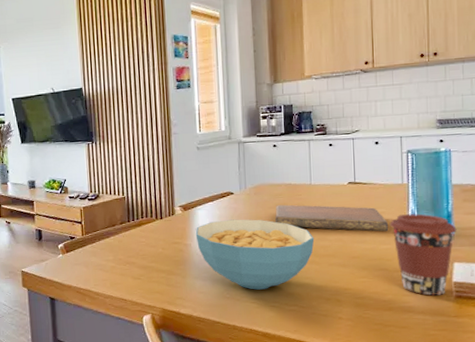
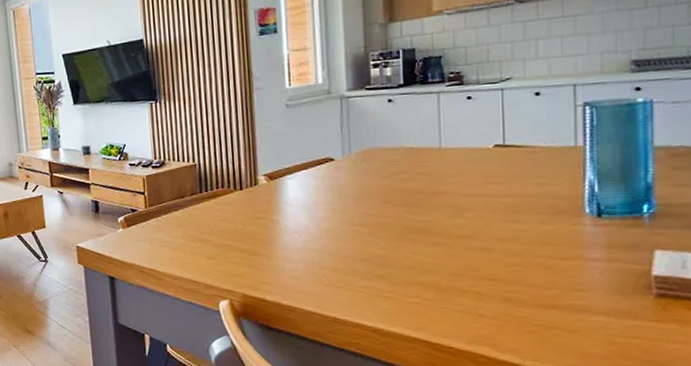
cereal bowl: present [195,219,315,290] -> none [284,190,445,276]
notebook: present [275,204,389,232] -> none [390,173,554,209]
coffee cup: present [389,213,457,296] -> none [554,185,660,292]

